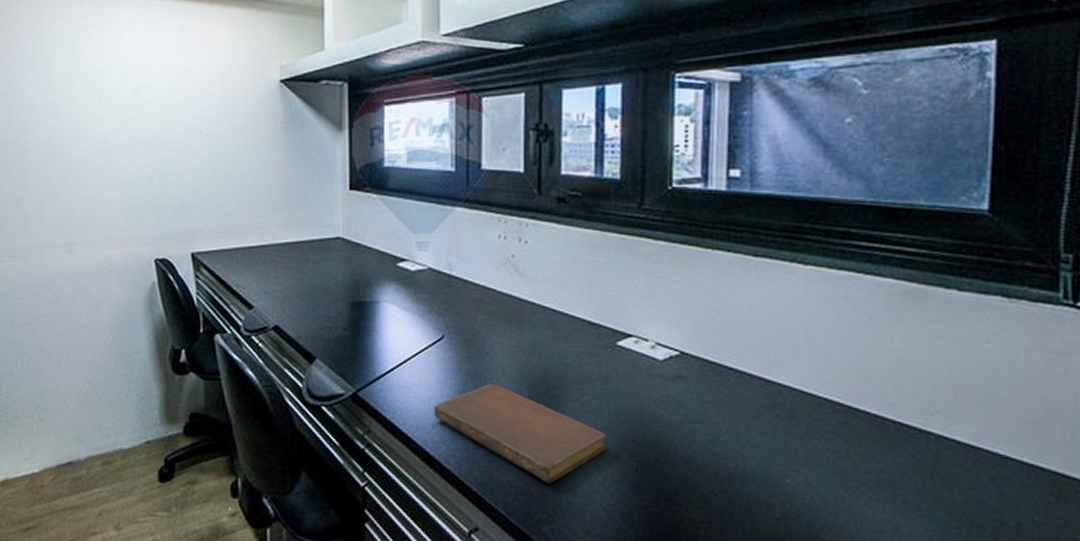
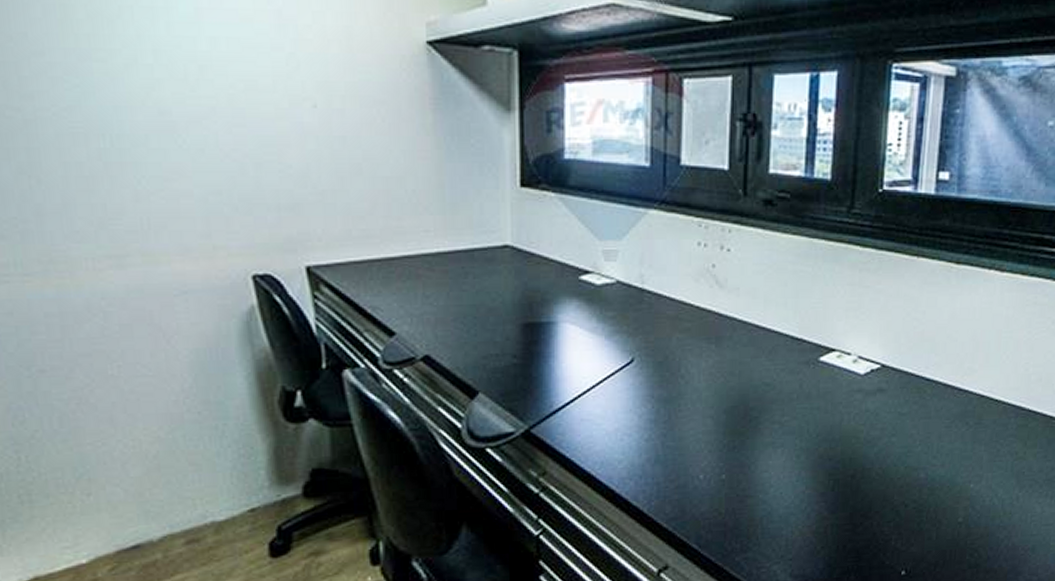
notebook: present [434,384,607,484] -> none [621,410,805,511]

